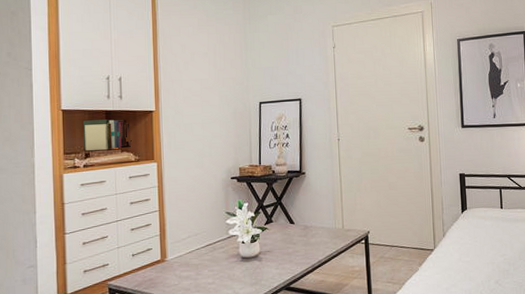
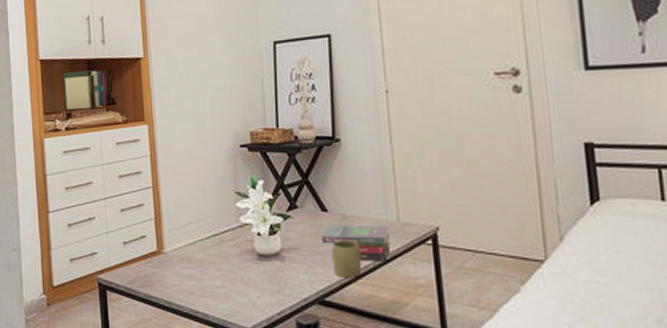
books: none [289,232,337,257] -> present [321,225,390,261]
mug: none [296,243,317,270] -> present [331,239,362,277]

